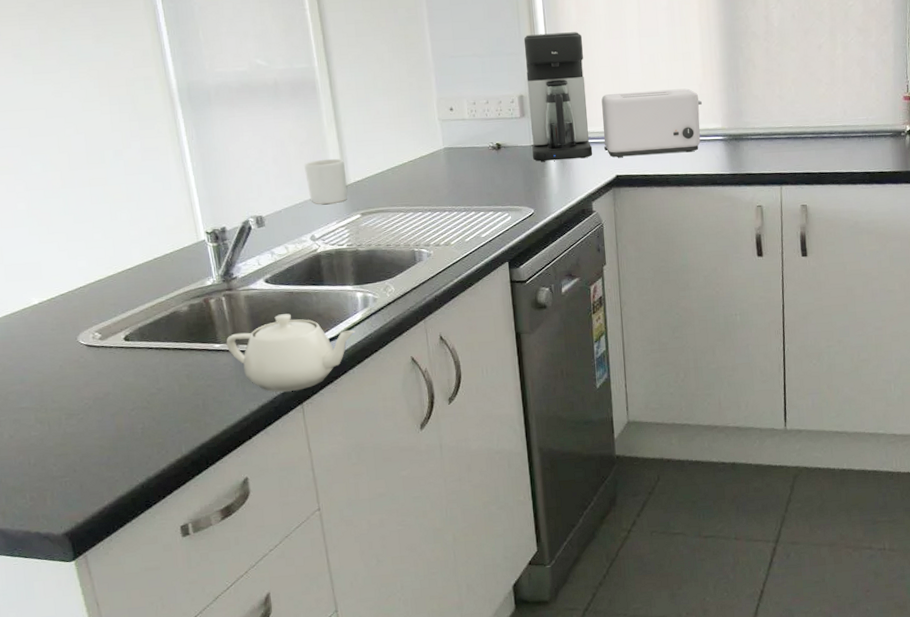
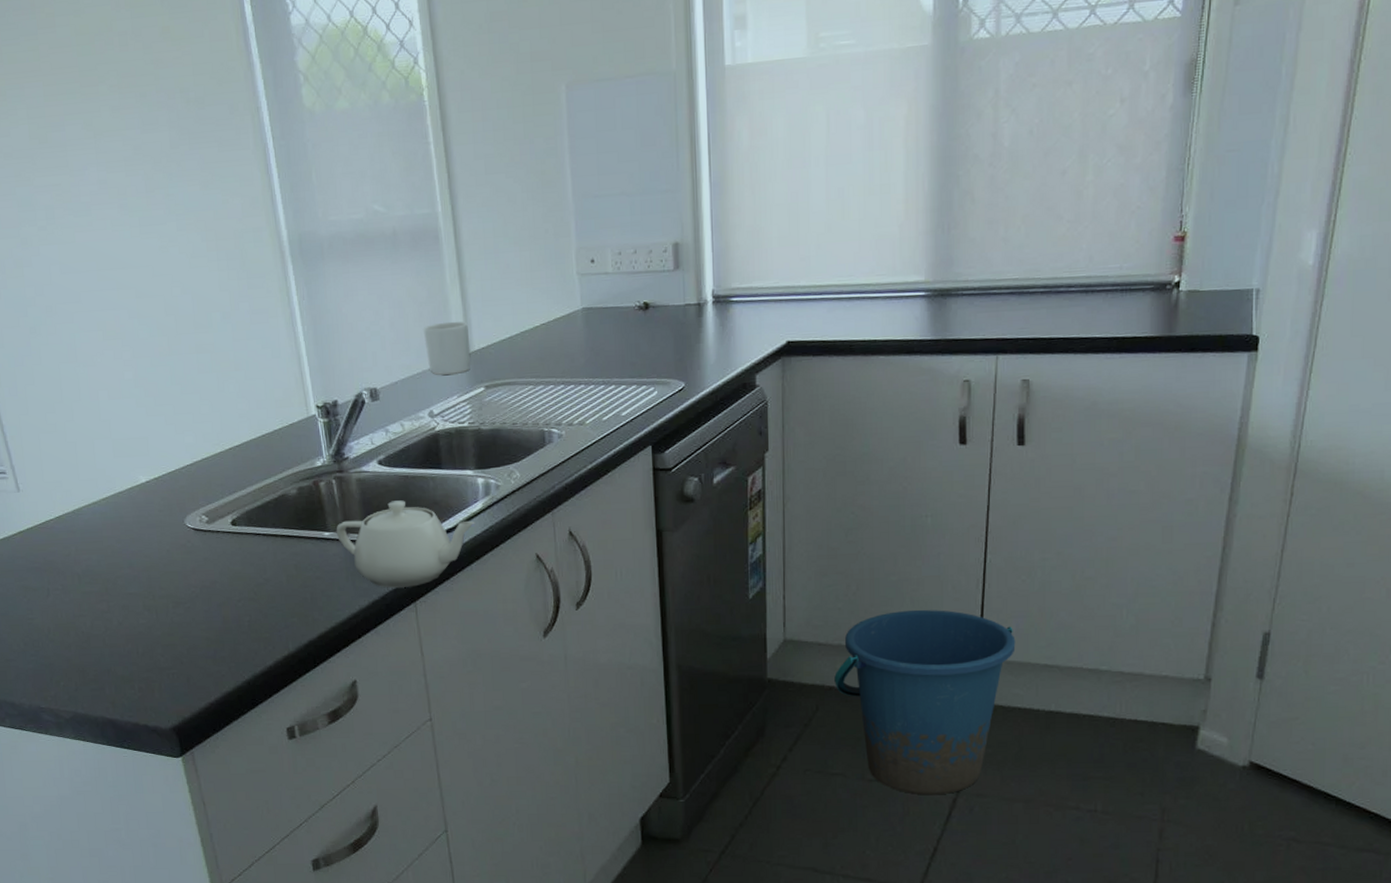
coffee maker: present [523,32,593,162] -> none [682,161,760,324]
toaster: present [601,88,703,158] -> none [774,230,902,319]
bucket: none [671,391,813,546] -> present [834,610,1016,796]

